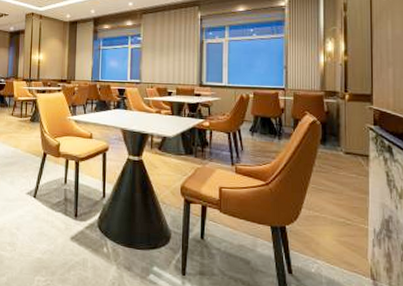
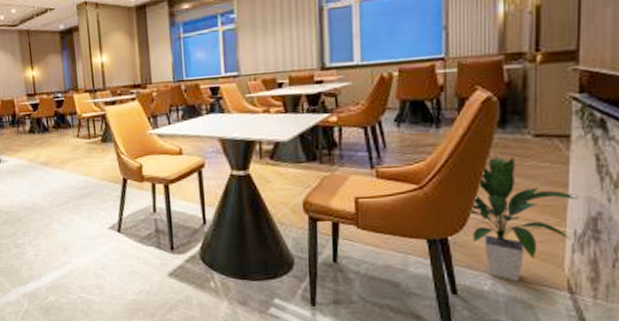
indoor plant: none [299,166,376,267] -> present [466,157,579,282]

